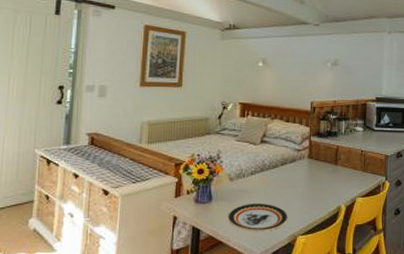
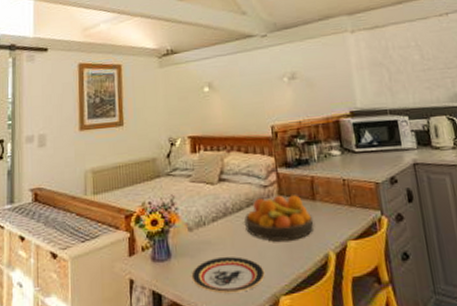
fruit bowl: none [278,158,333,194] -> present [244,195,314,241]

